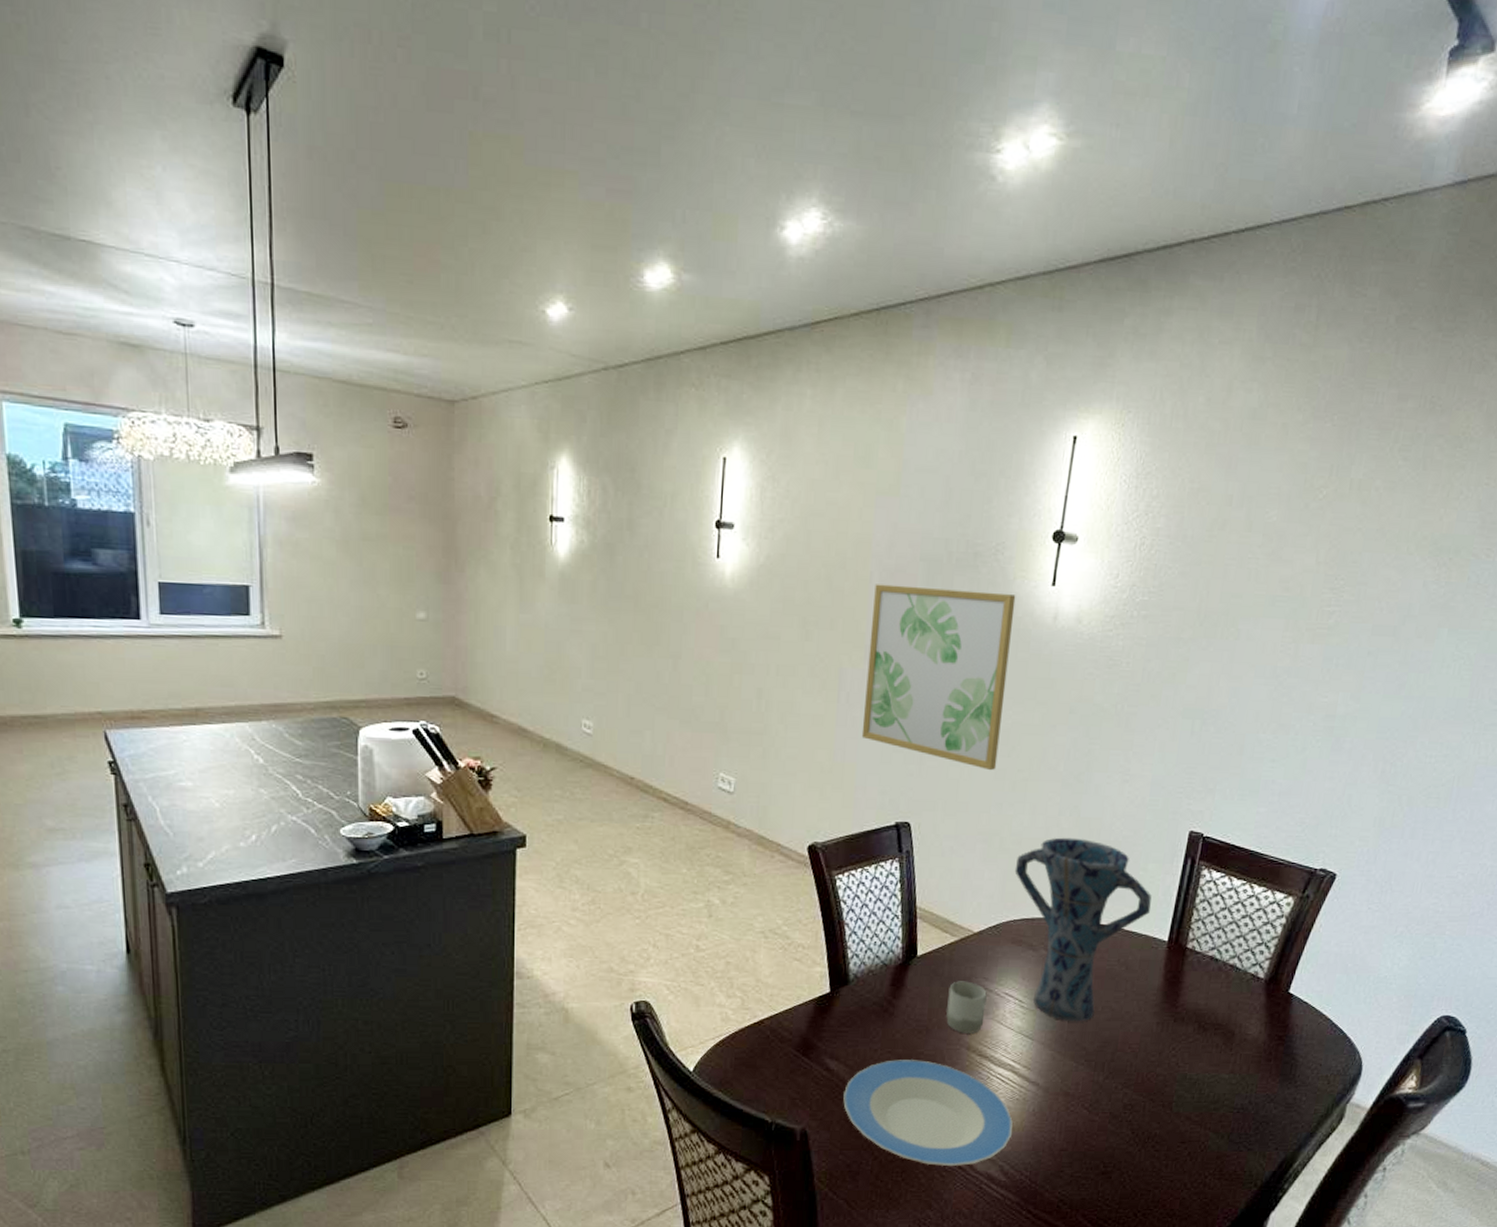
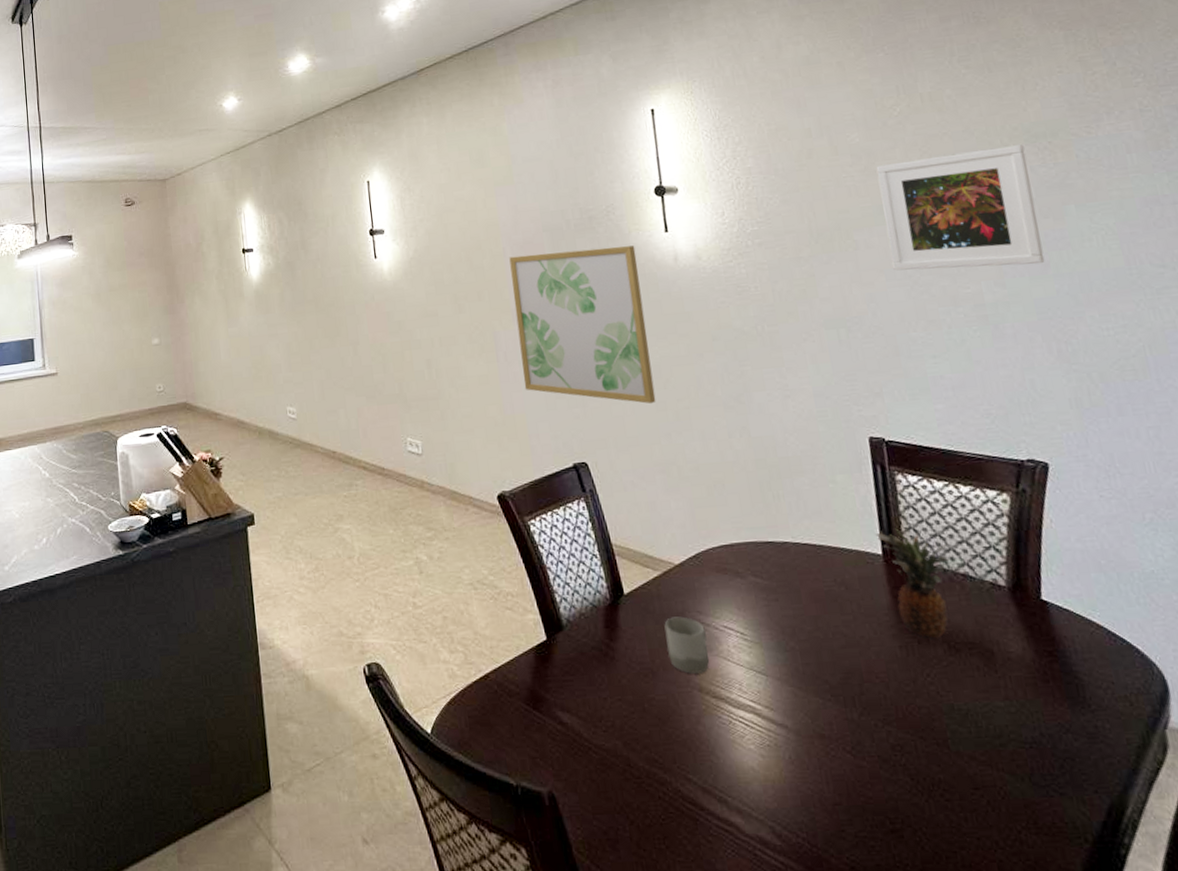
plate: present [843,1060,1013,1167] -> none [582,706,775,830]
vase: present [1014,837,1152,1022] -> none [699,458,853,653]
fruit: none [1165,918,1226,1019] -> present [875,528,950,639]
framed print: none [1265,551,1426,684] -> present [876,144,1045,271]

